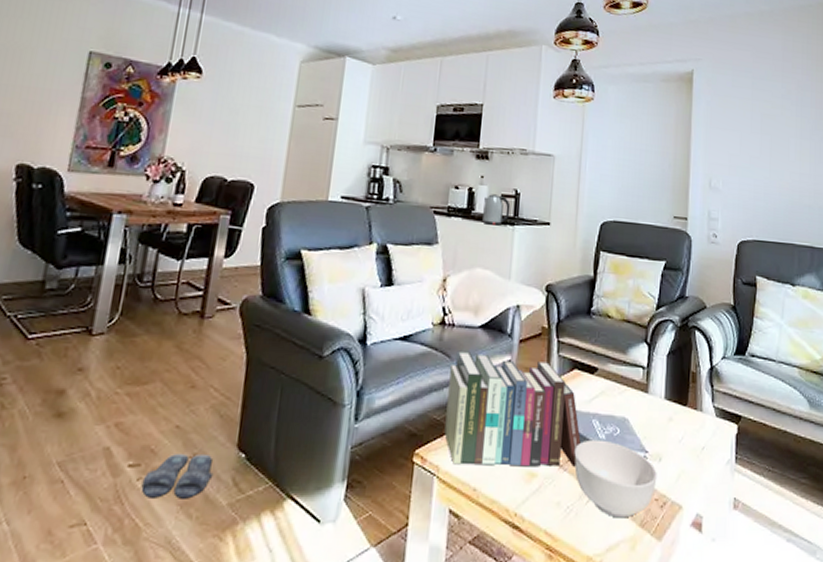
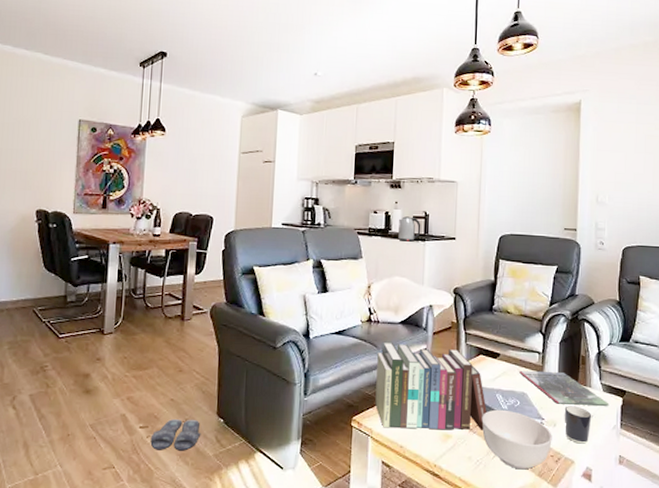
magazine: none [620,389,723,435] -> present [519,370,609,406]
mug: none [671,434,703,484] -> present [564,406,592,444]

